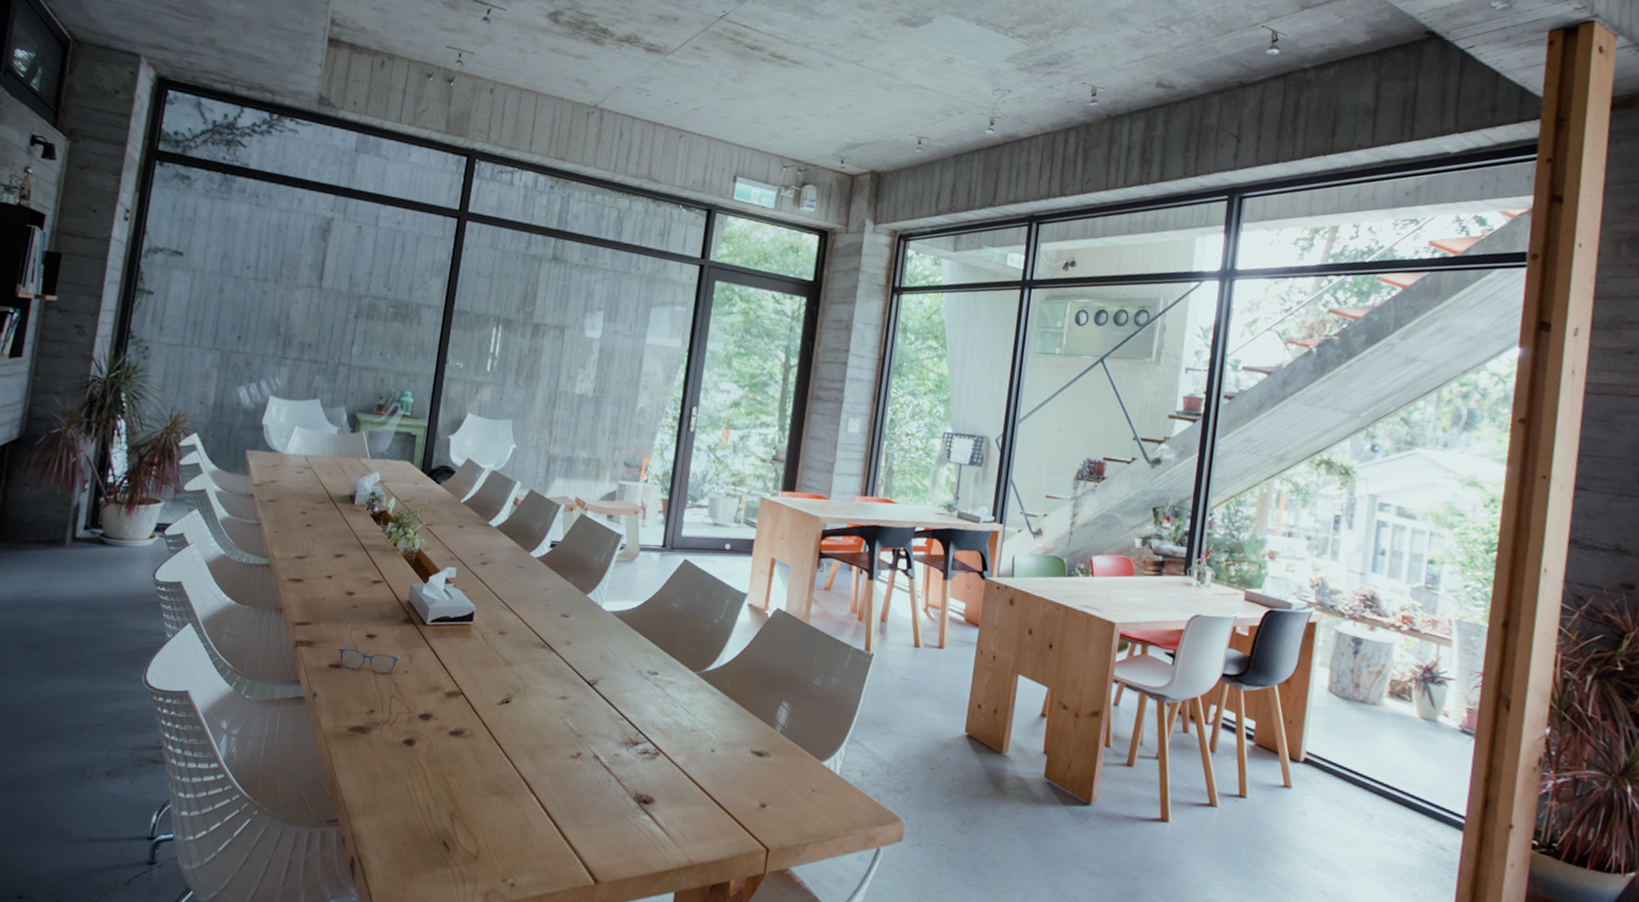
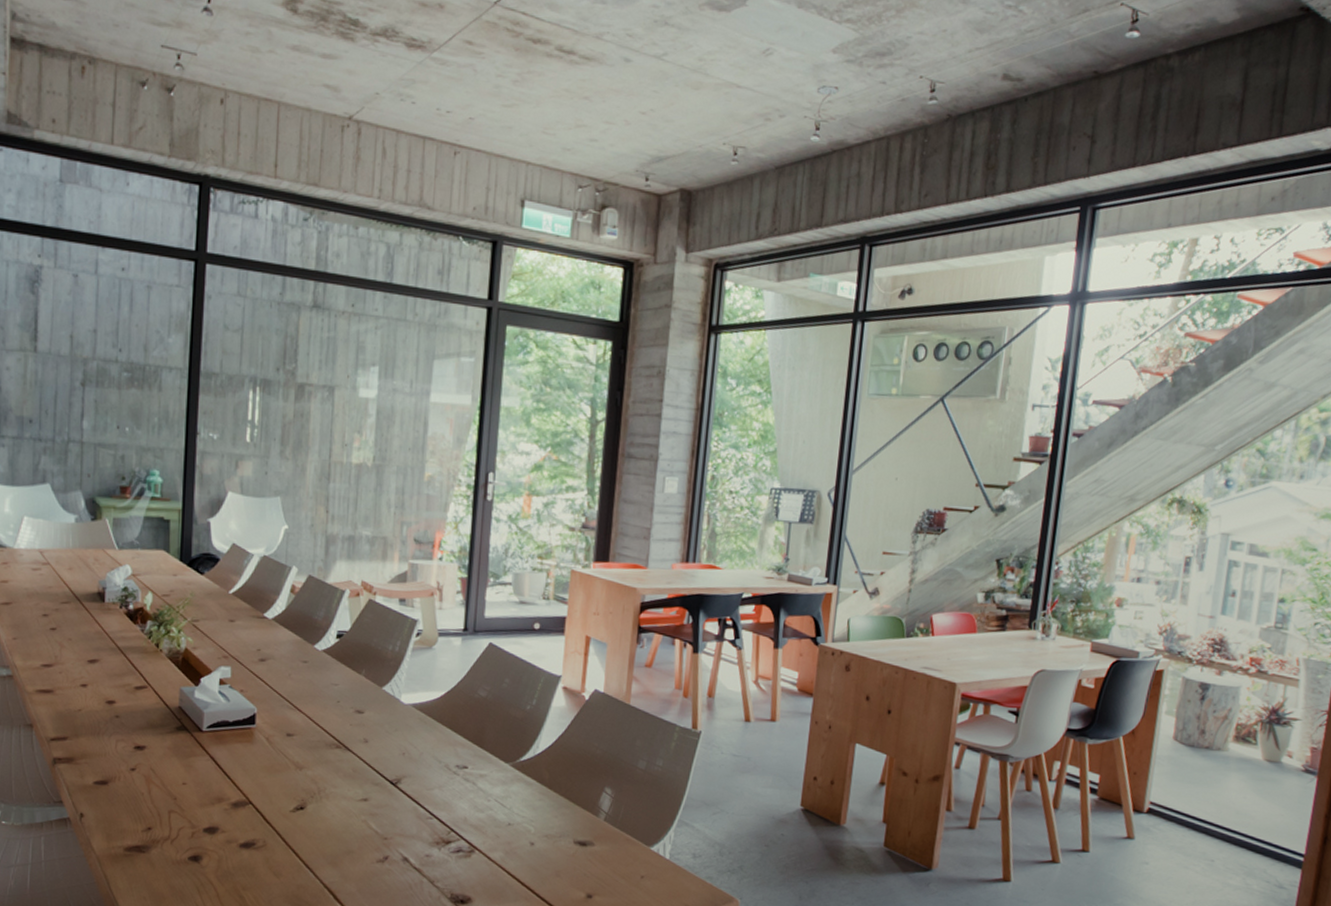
glasses: present [338,644,412,674] -> none [104,758,190,788]

